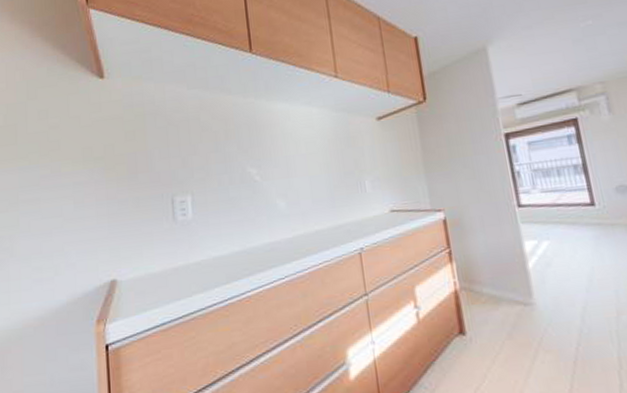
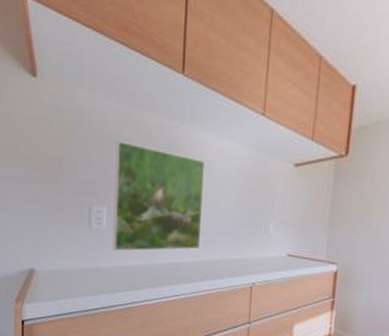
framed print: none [193,125,298,242] -> present [112,141,206,252]

